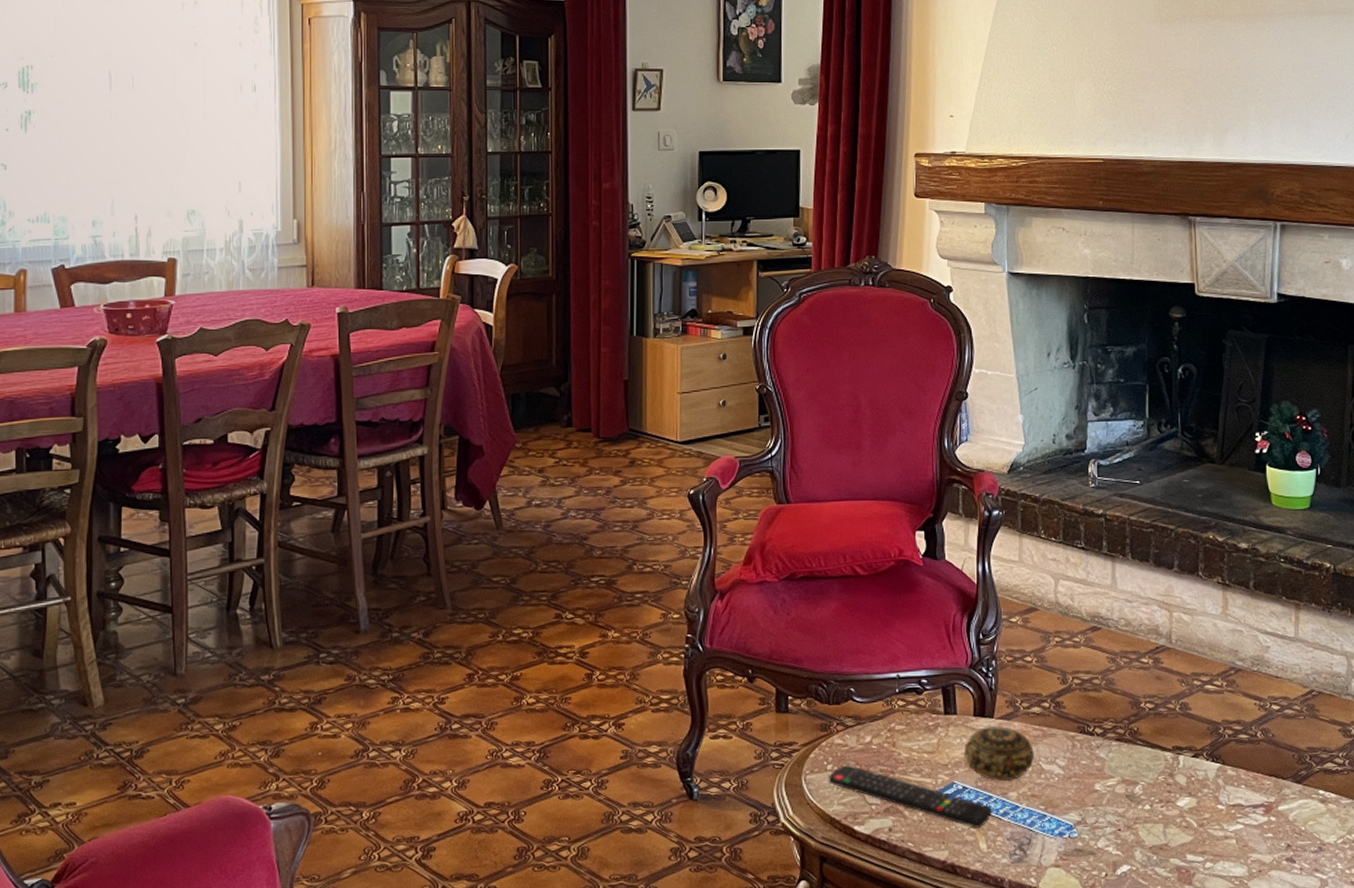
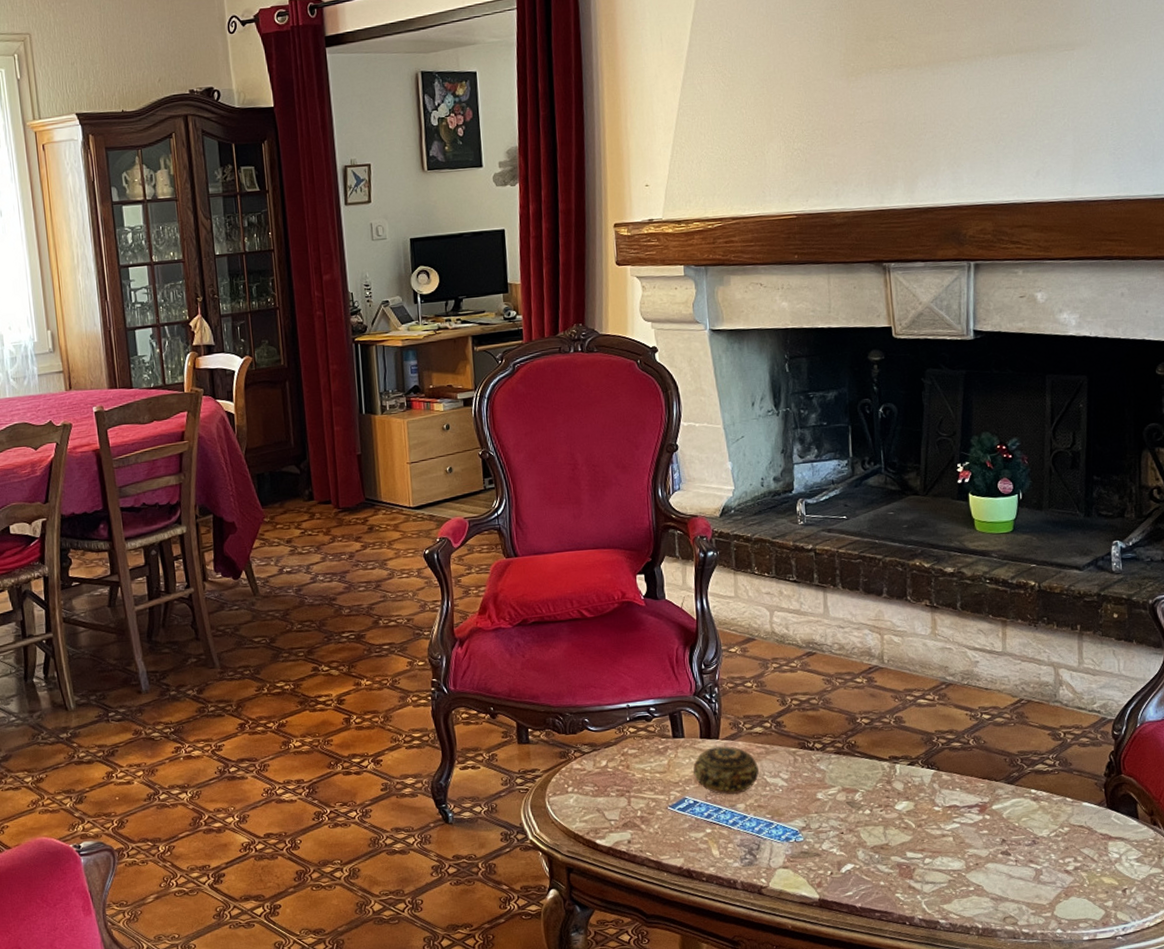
remote control: present [828,764,993,828] -> none [569,786,723,837]

